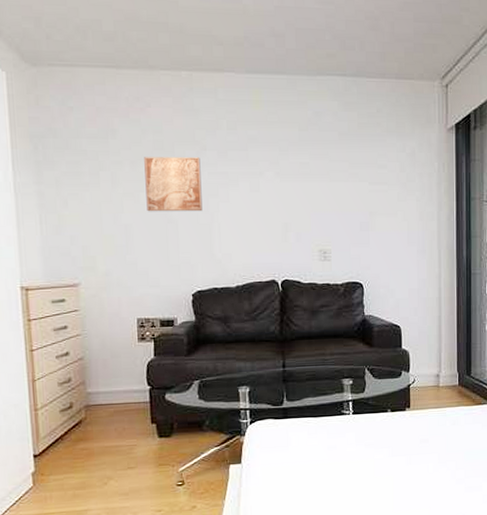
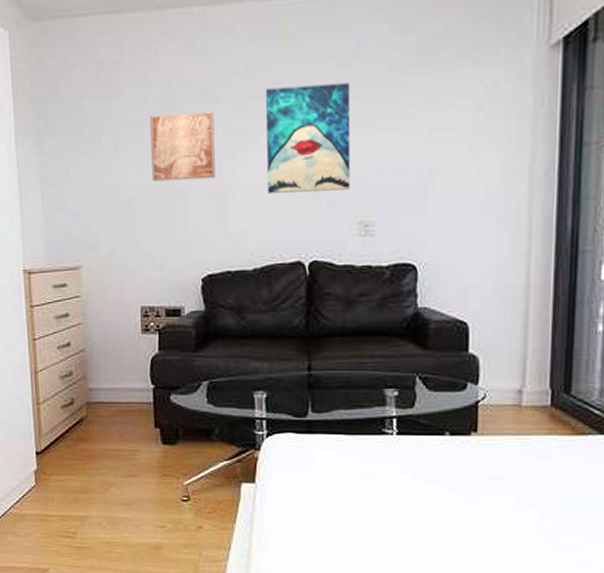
wall art: none [243,142,312,225] -> present [265,83,351,193]

